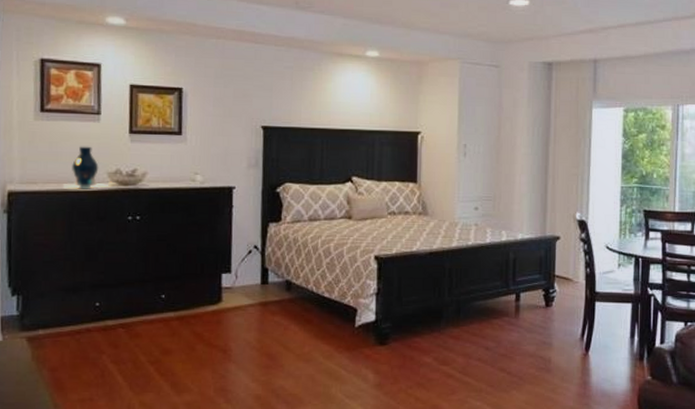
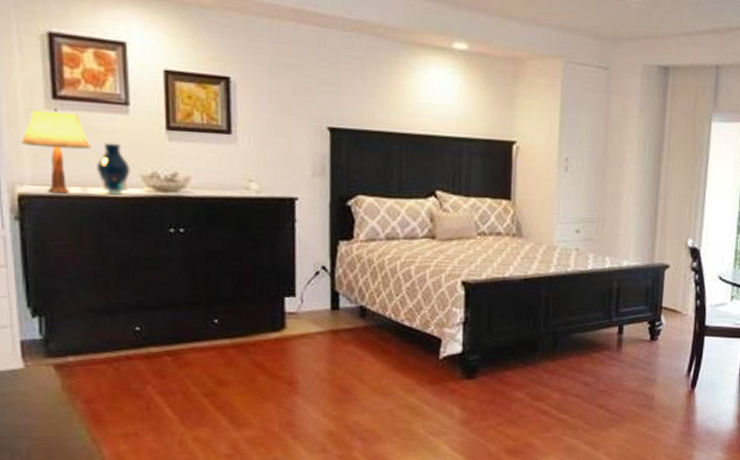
table lamp: none [14,120,69,191] -> present [21,109,92,195]

